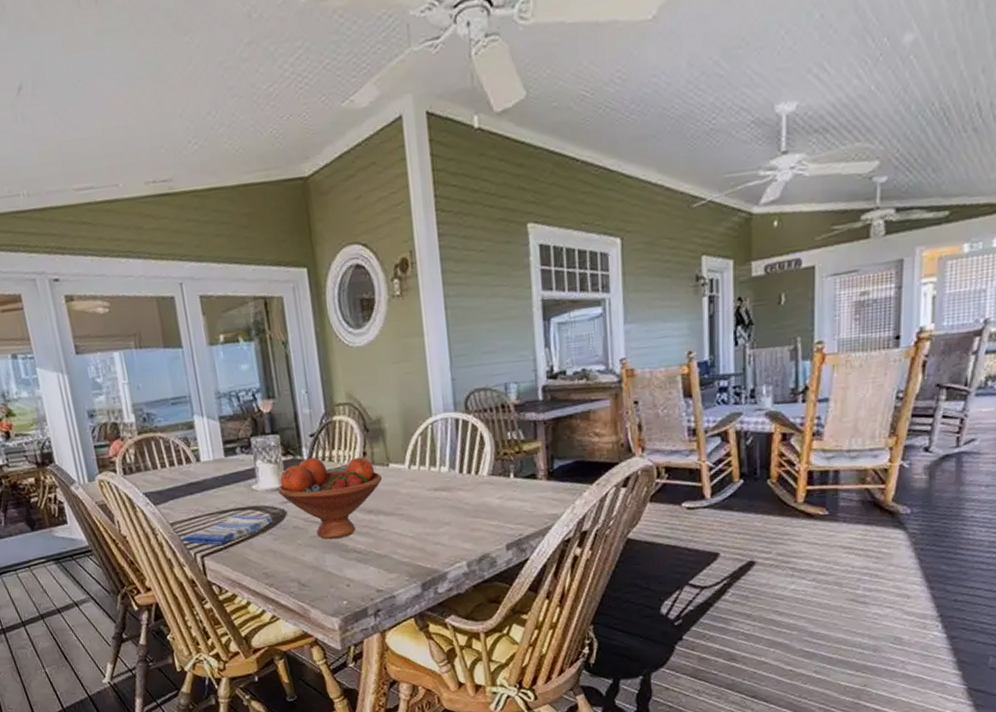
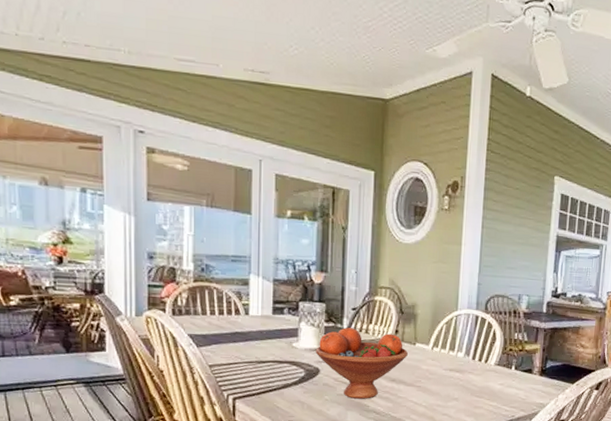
dish towel: present [182,514,273,546] -> none [218,366,306,392]

